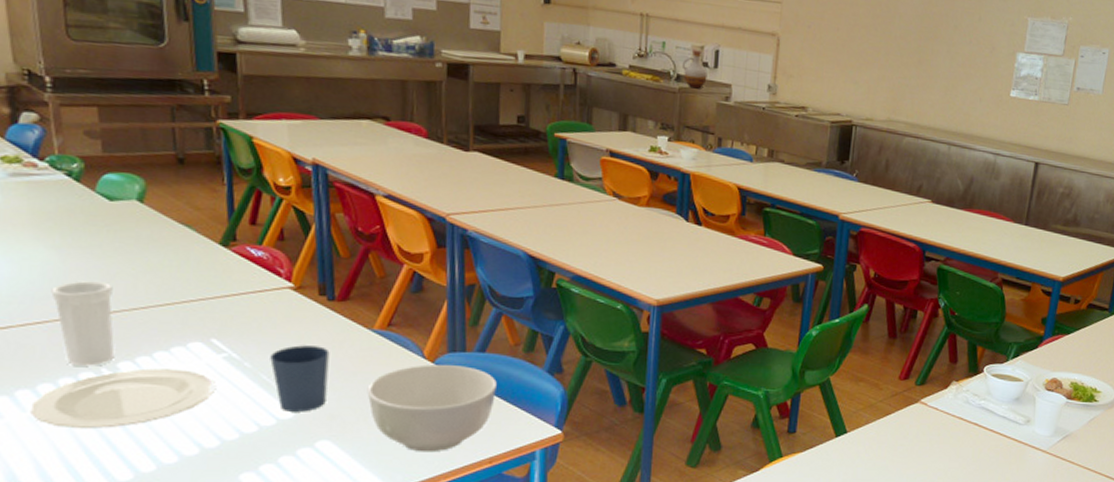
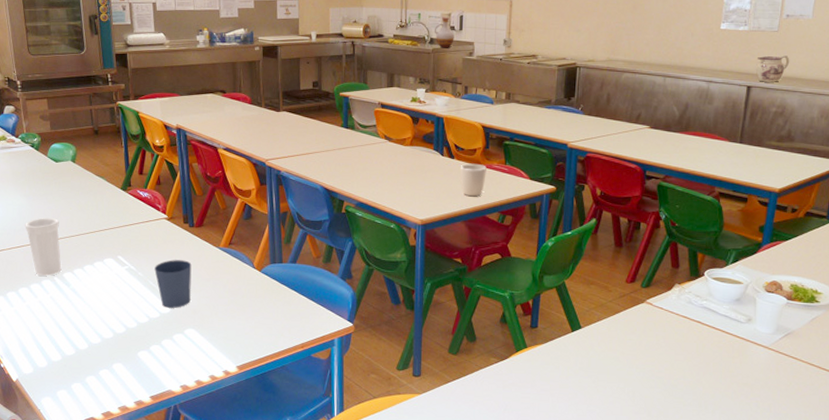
plate: present [30,368,217,428] -> none [16,277,122,318]
bowl: present [367,364,497,453] -> none [217,272,305,339]
cup: none [708,232,741,274] -> present [460,163,486,197]
pitcher: none [1044,131,1079,161] -> present [755,55,790,83]

